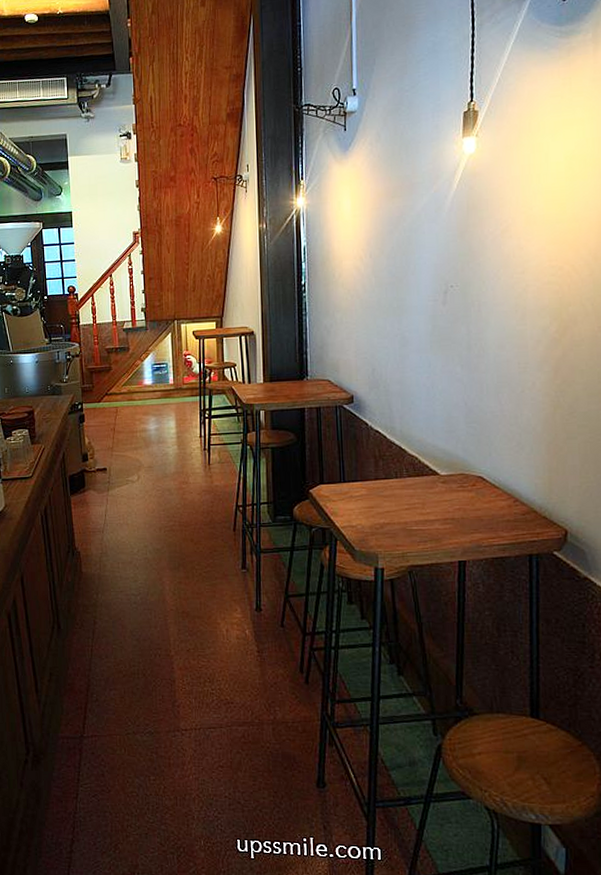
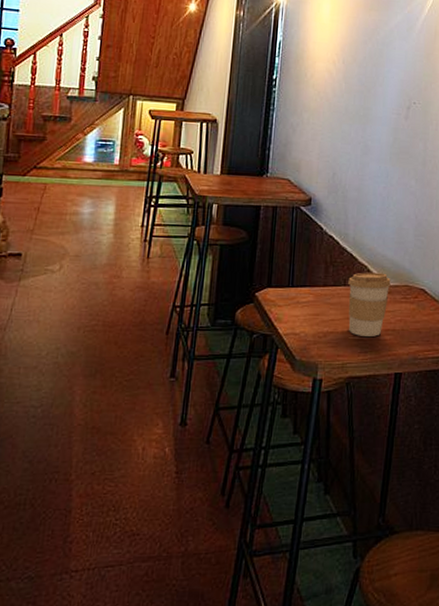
coffee cup: none [400,463,445,526] -> present [348,272,391,337]

